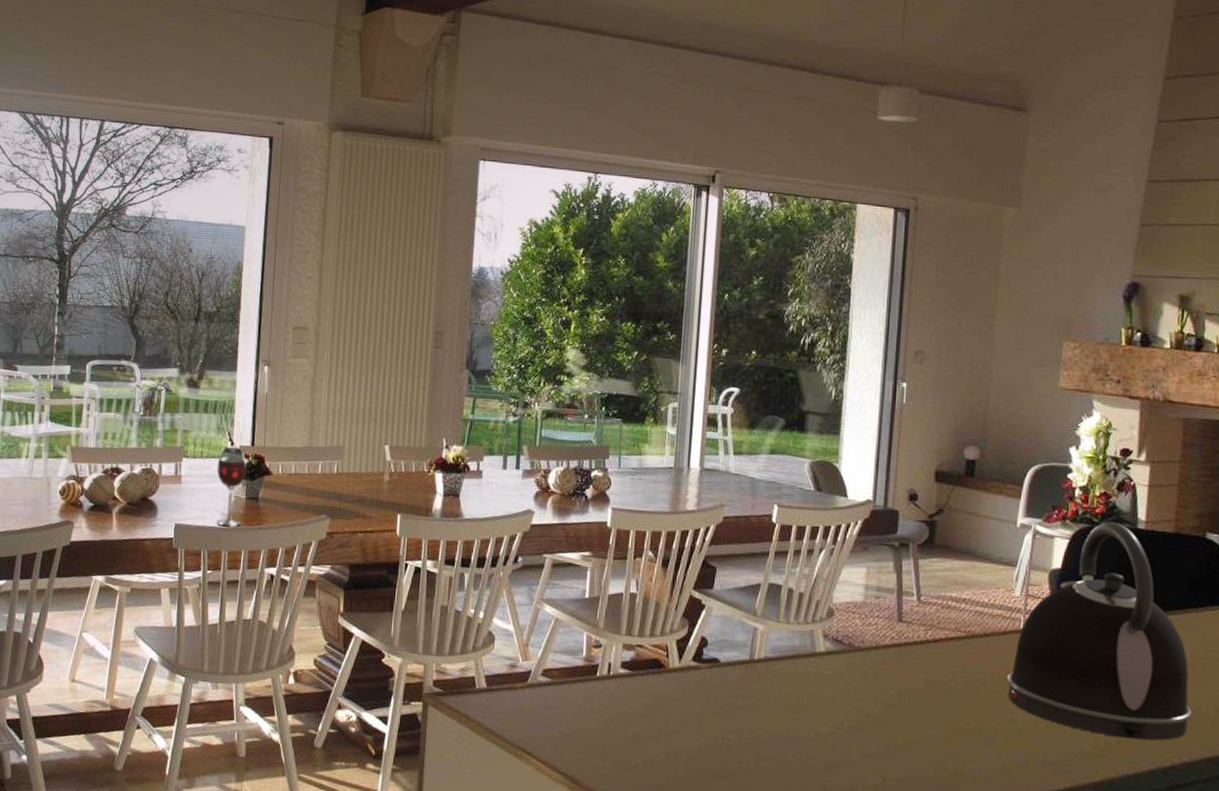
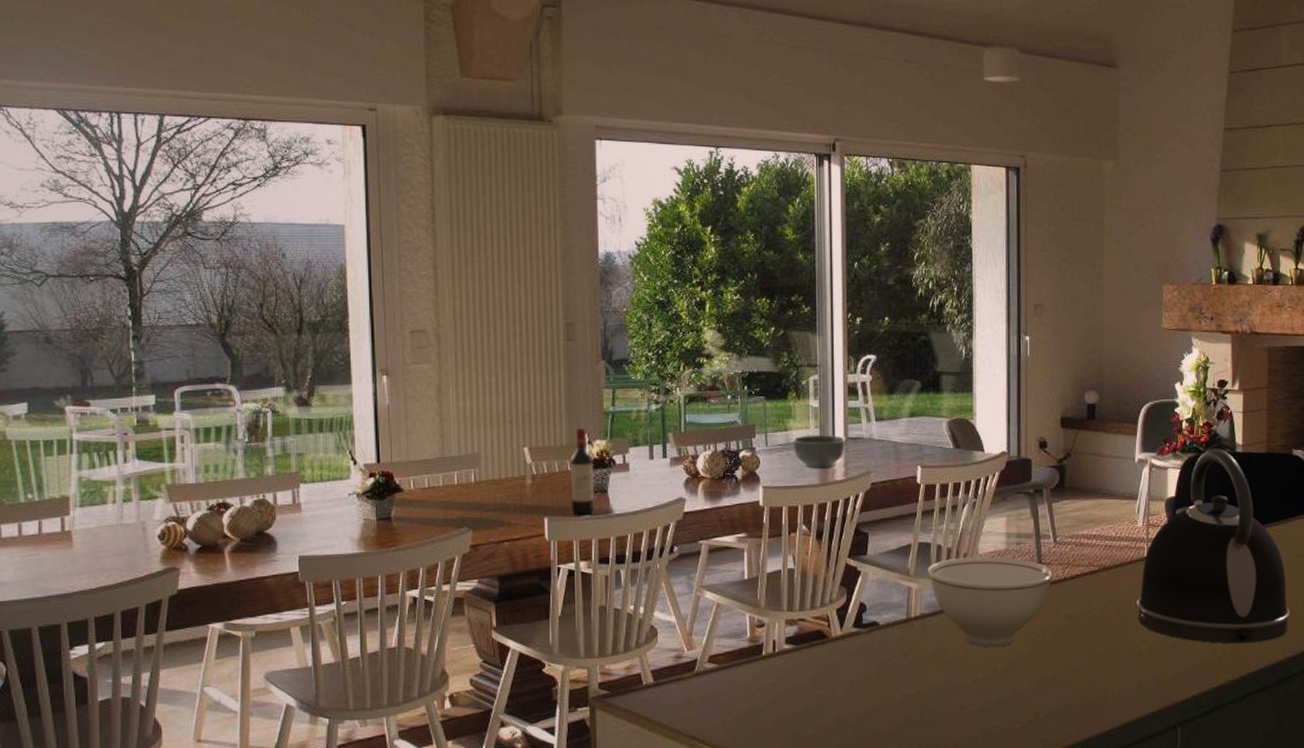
wineglass: present [216,446,247,527] -> none [340,466,374,553]
wine bottle: none [424,432,450,516] -> present [570,428,594,516]
bowl: none [646,461,701,497] -> present [793,434,846,469]
bowl: none [776,604,915,703] -> present [928,556,1054,648]

